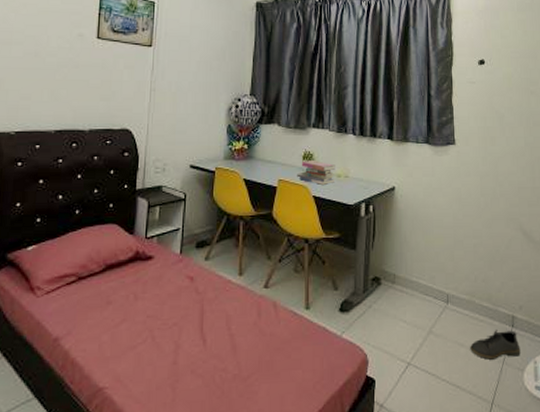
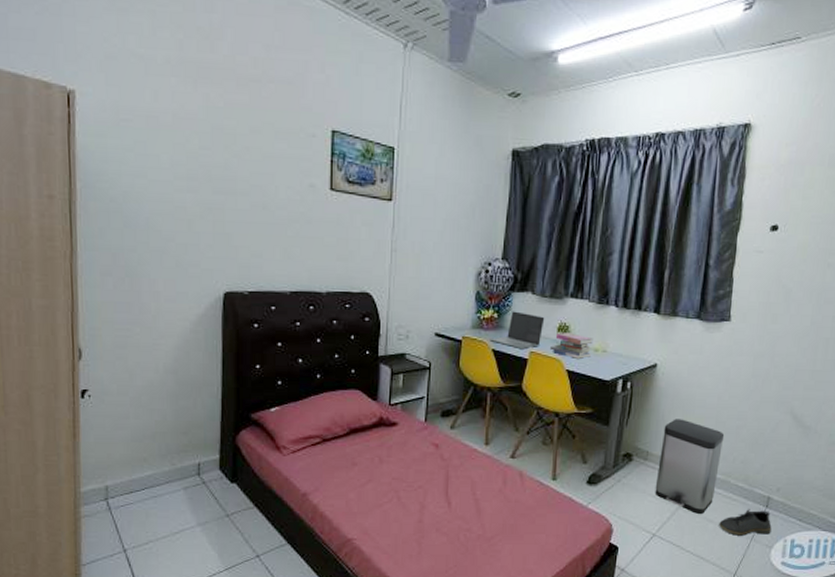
laptop: none [241,142,291,178] -> present [489,311,545,350]
pedal bin: none [405,239,464,338] -> present [655,419,725,514]

